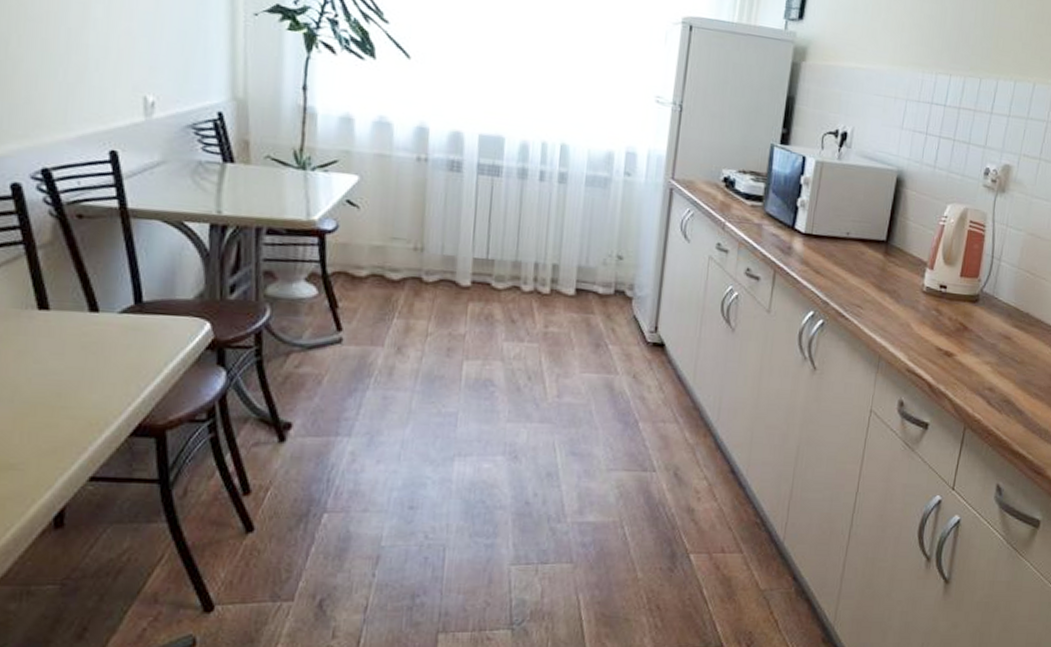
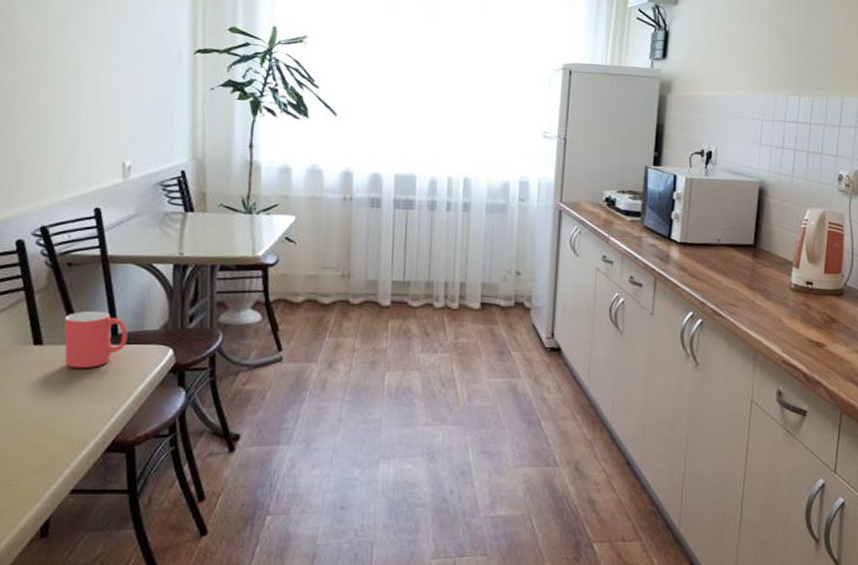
mug: none [75,272,155,340] -> present [64,310,128,369]

